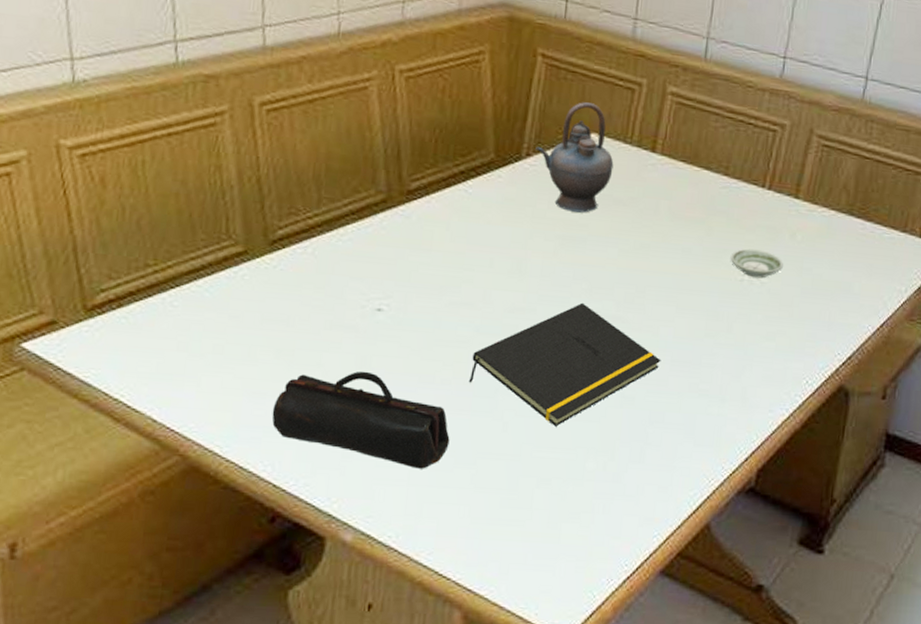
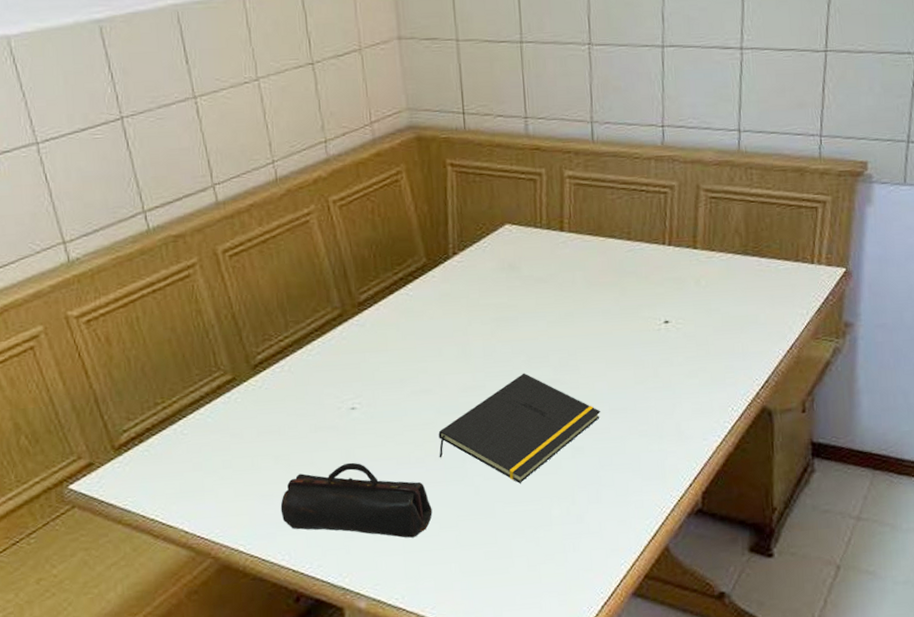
teapot: present [535,102,614,213] -> none [460,198,530,296]
saucer: present [730,248,783,278] -> none [645,300,694,326]

